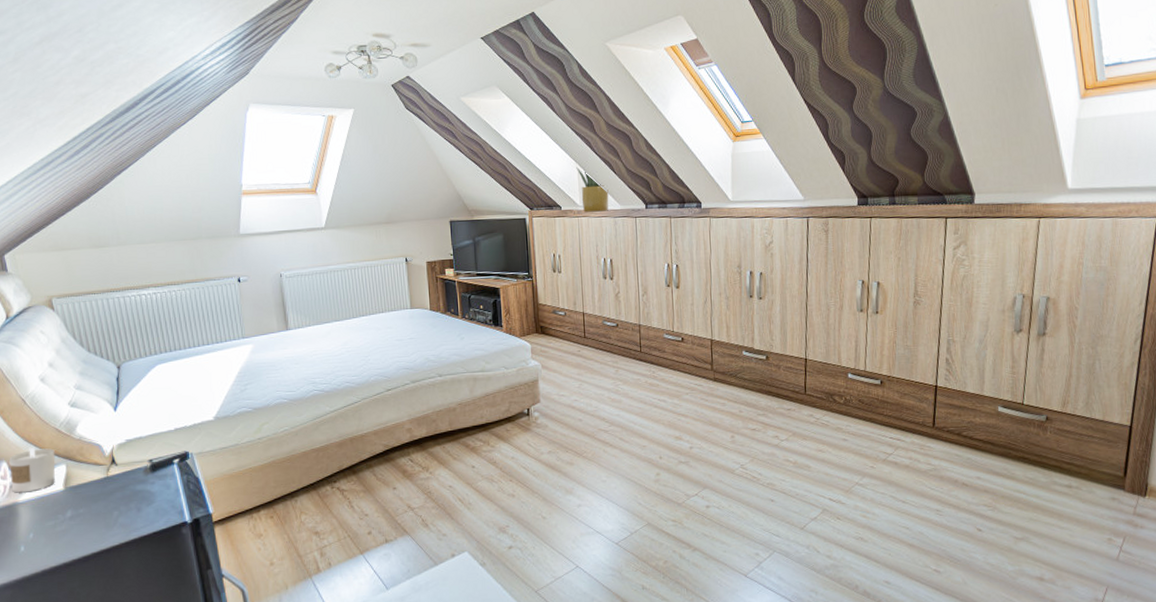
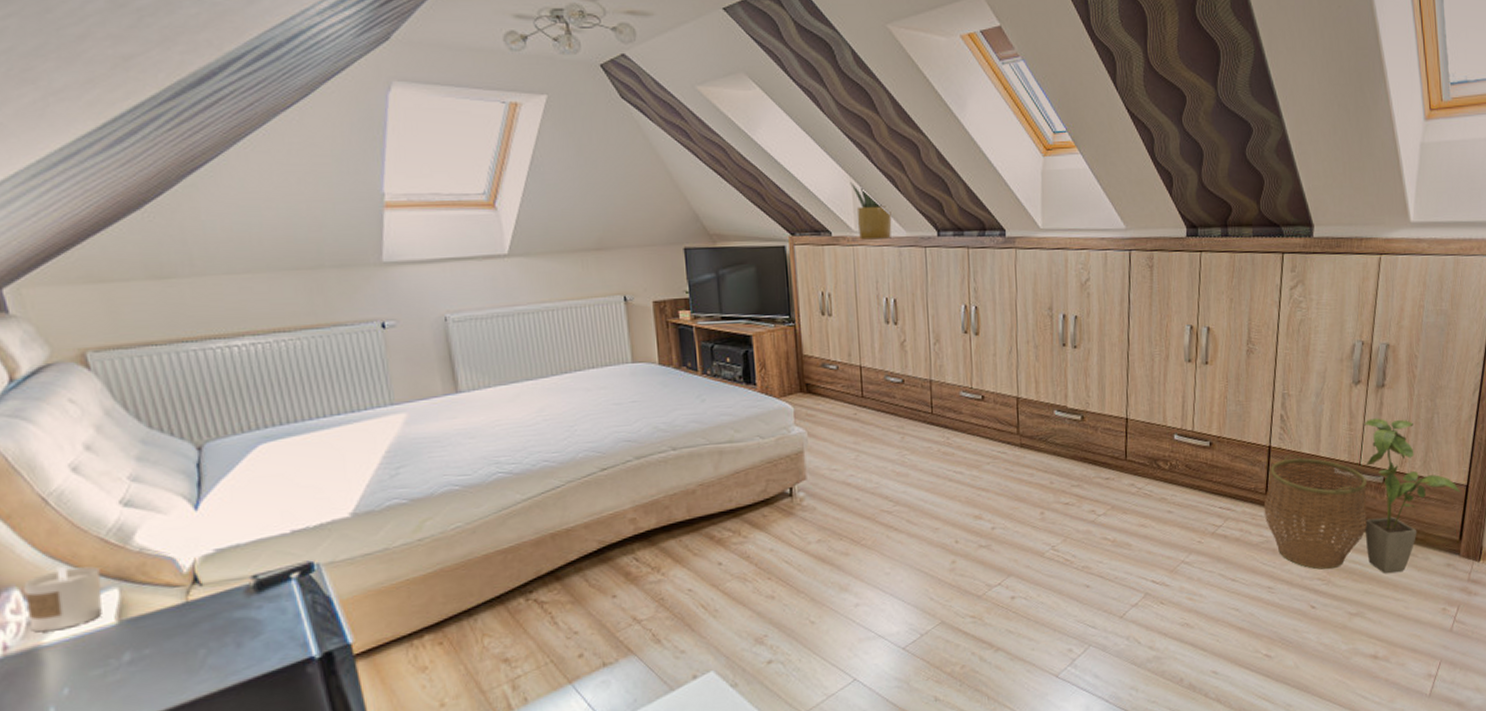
basket: none [931,393,1031,497] -> present [1263,453,1368,570]
house plant: none [1026,363,1124,504] -> present [1364,418,1460,574]

